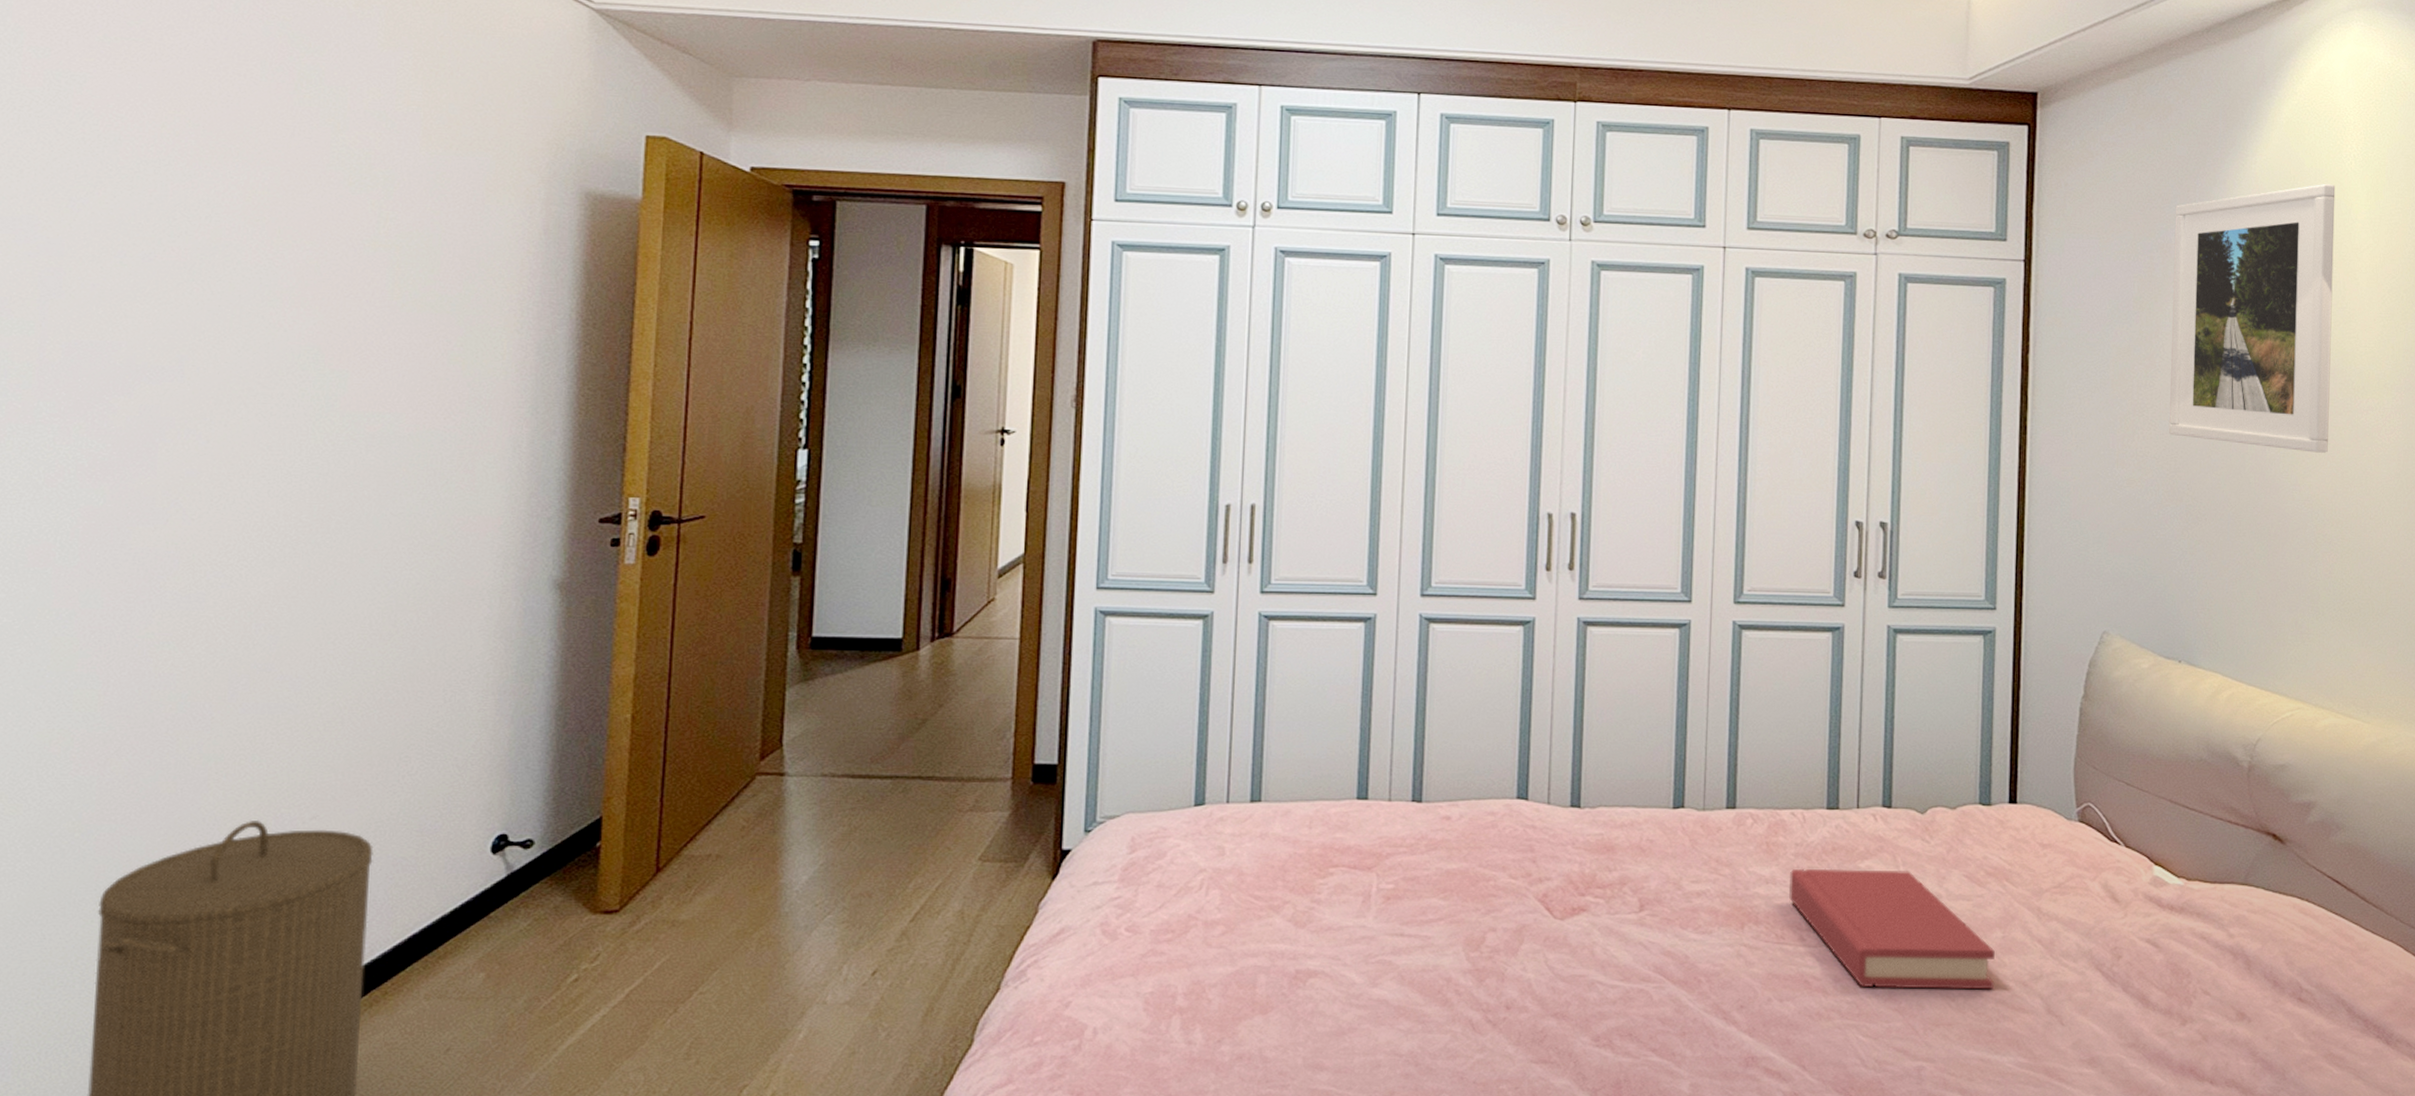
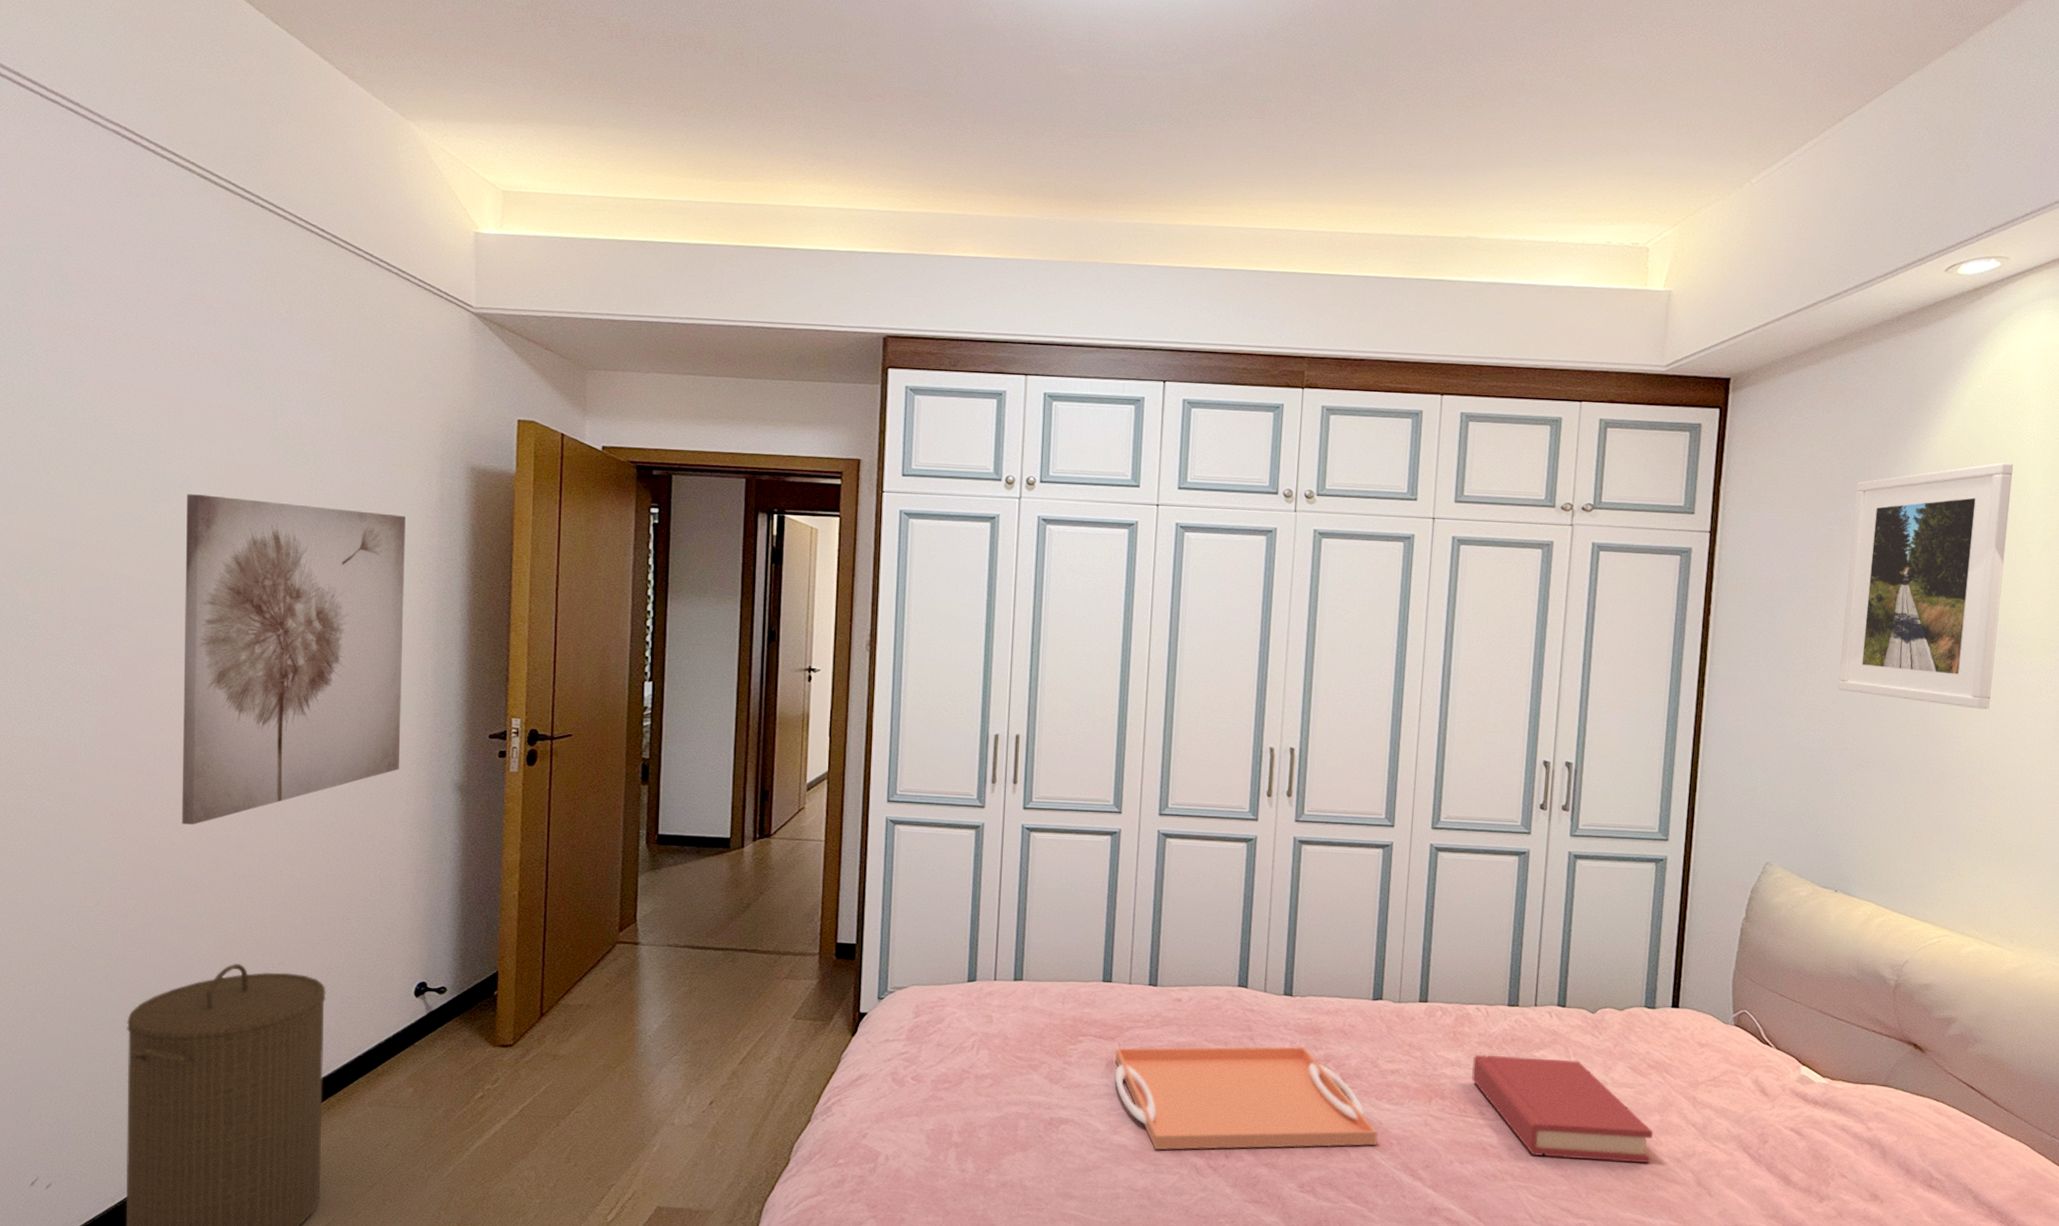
wall art: none [188,226,500,642] -> present [182,494,405,825]
serving tray: none [1372,868,1684,1004] -> present [1114,1046,1378,1151]

